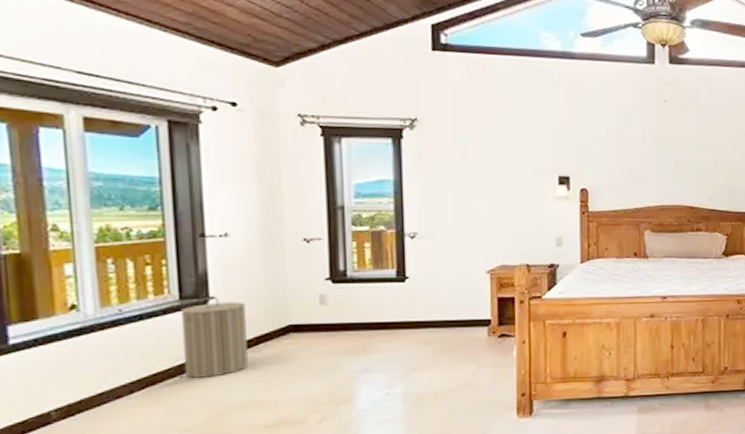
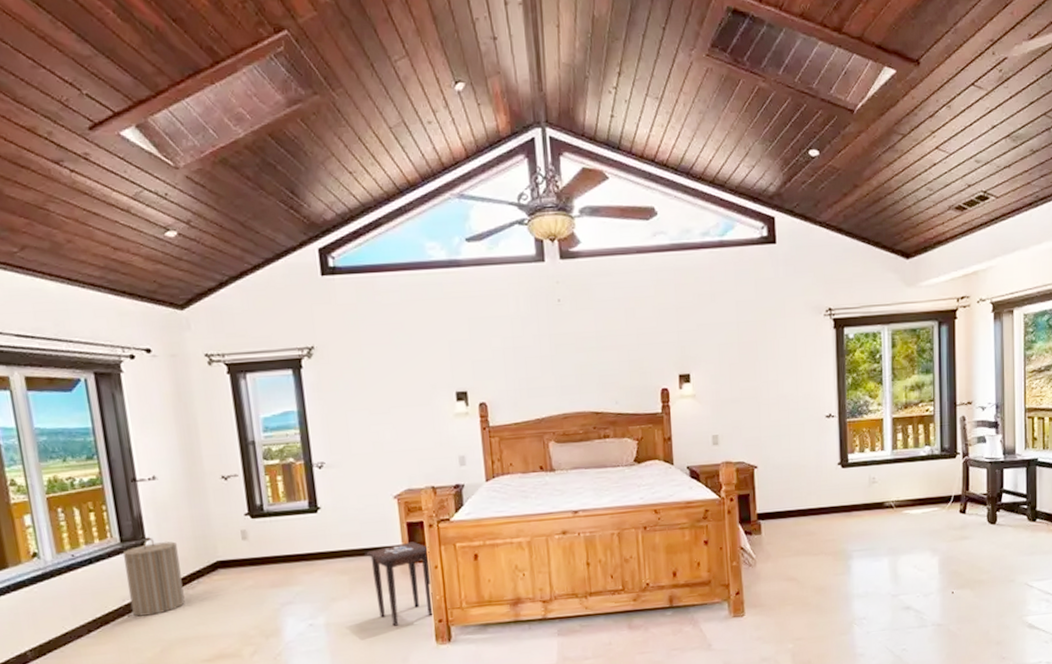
side table: none [451,316,519,398] -> present [365,541,434,626]

